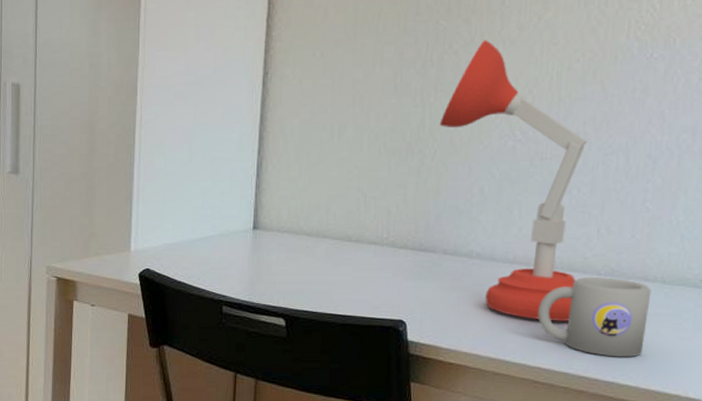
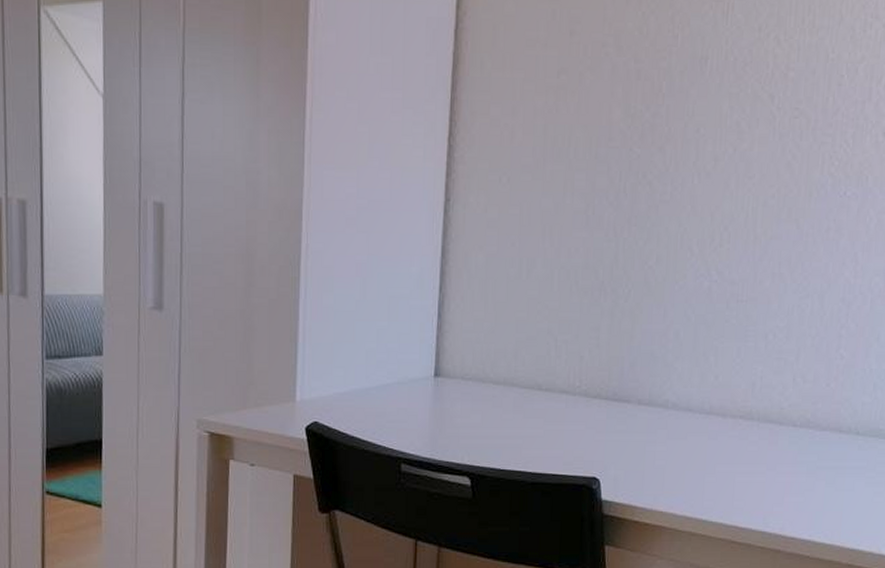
desk lamp: present [439,40,588,321] -> none [633,171,783,476]
mug: present [538,277,652,357] -> none [734,429,846,514]

